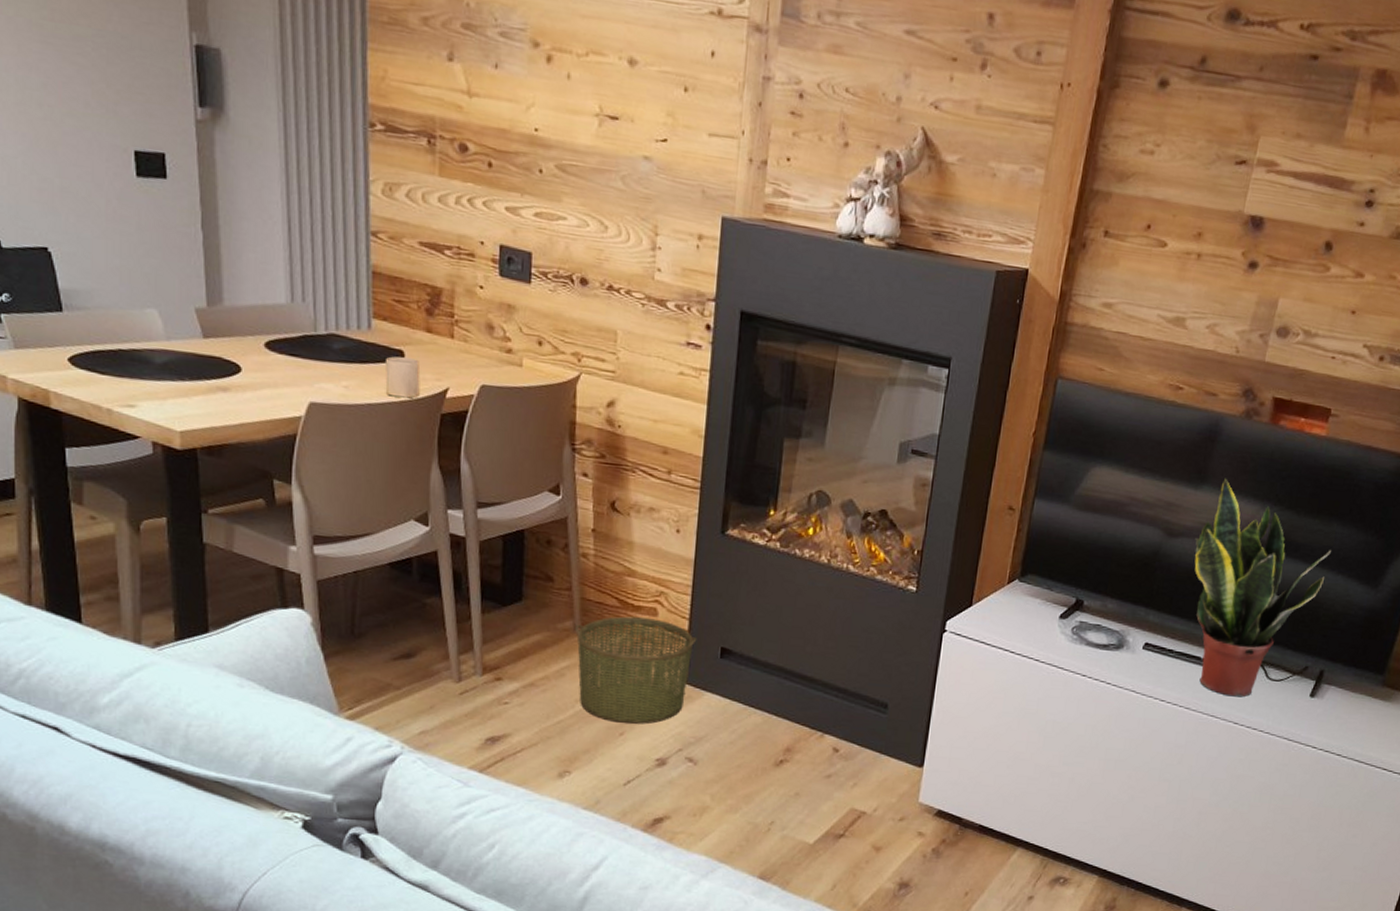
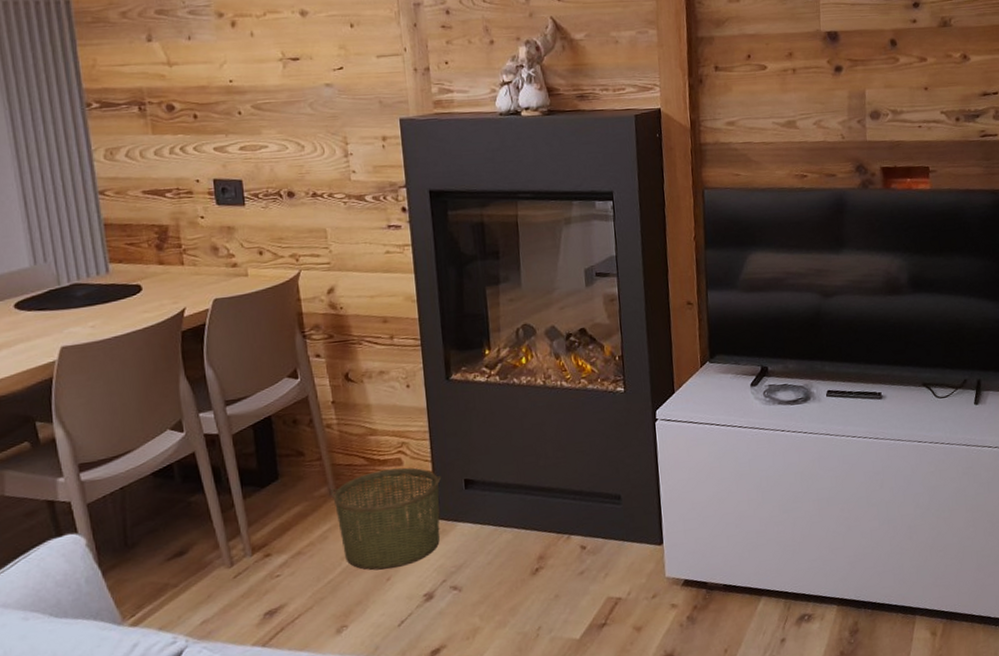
mug: present [384,356,421,399] -> none [125,289,160,326]
potted plant: present [1194,478,1331,697] -> none [847,240,960,420]

